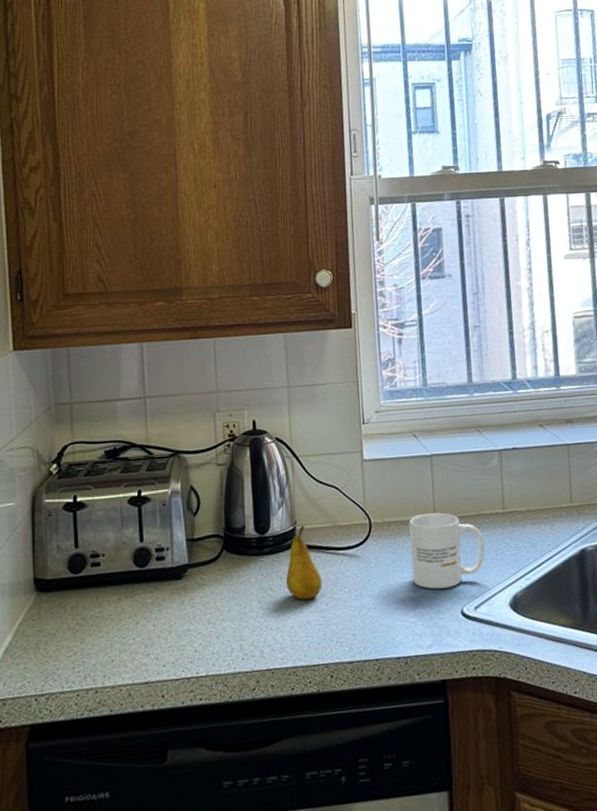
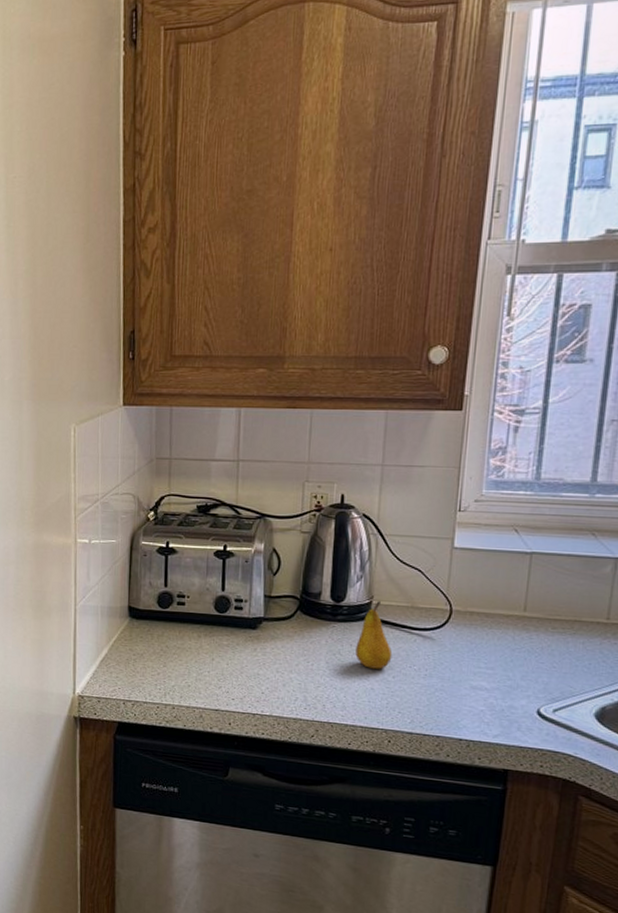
mug: present [409,512,486,590] -> none [489,610,579,686]

